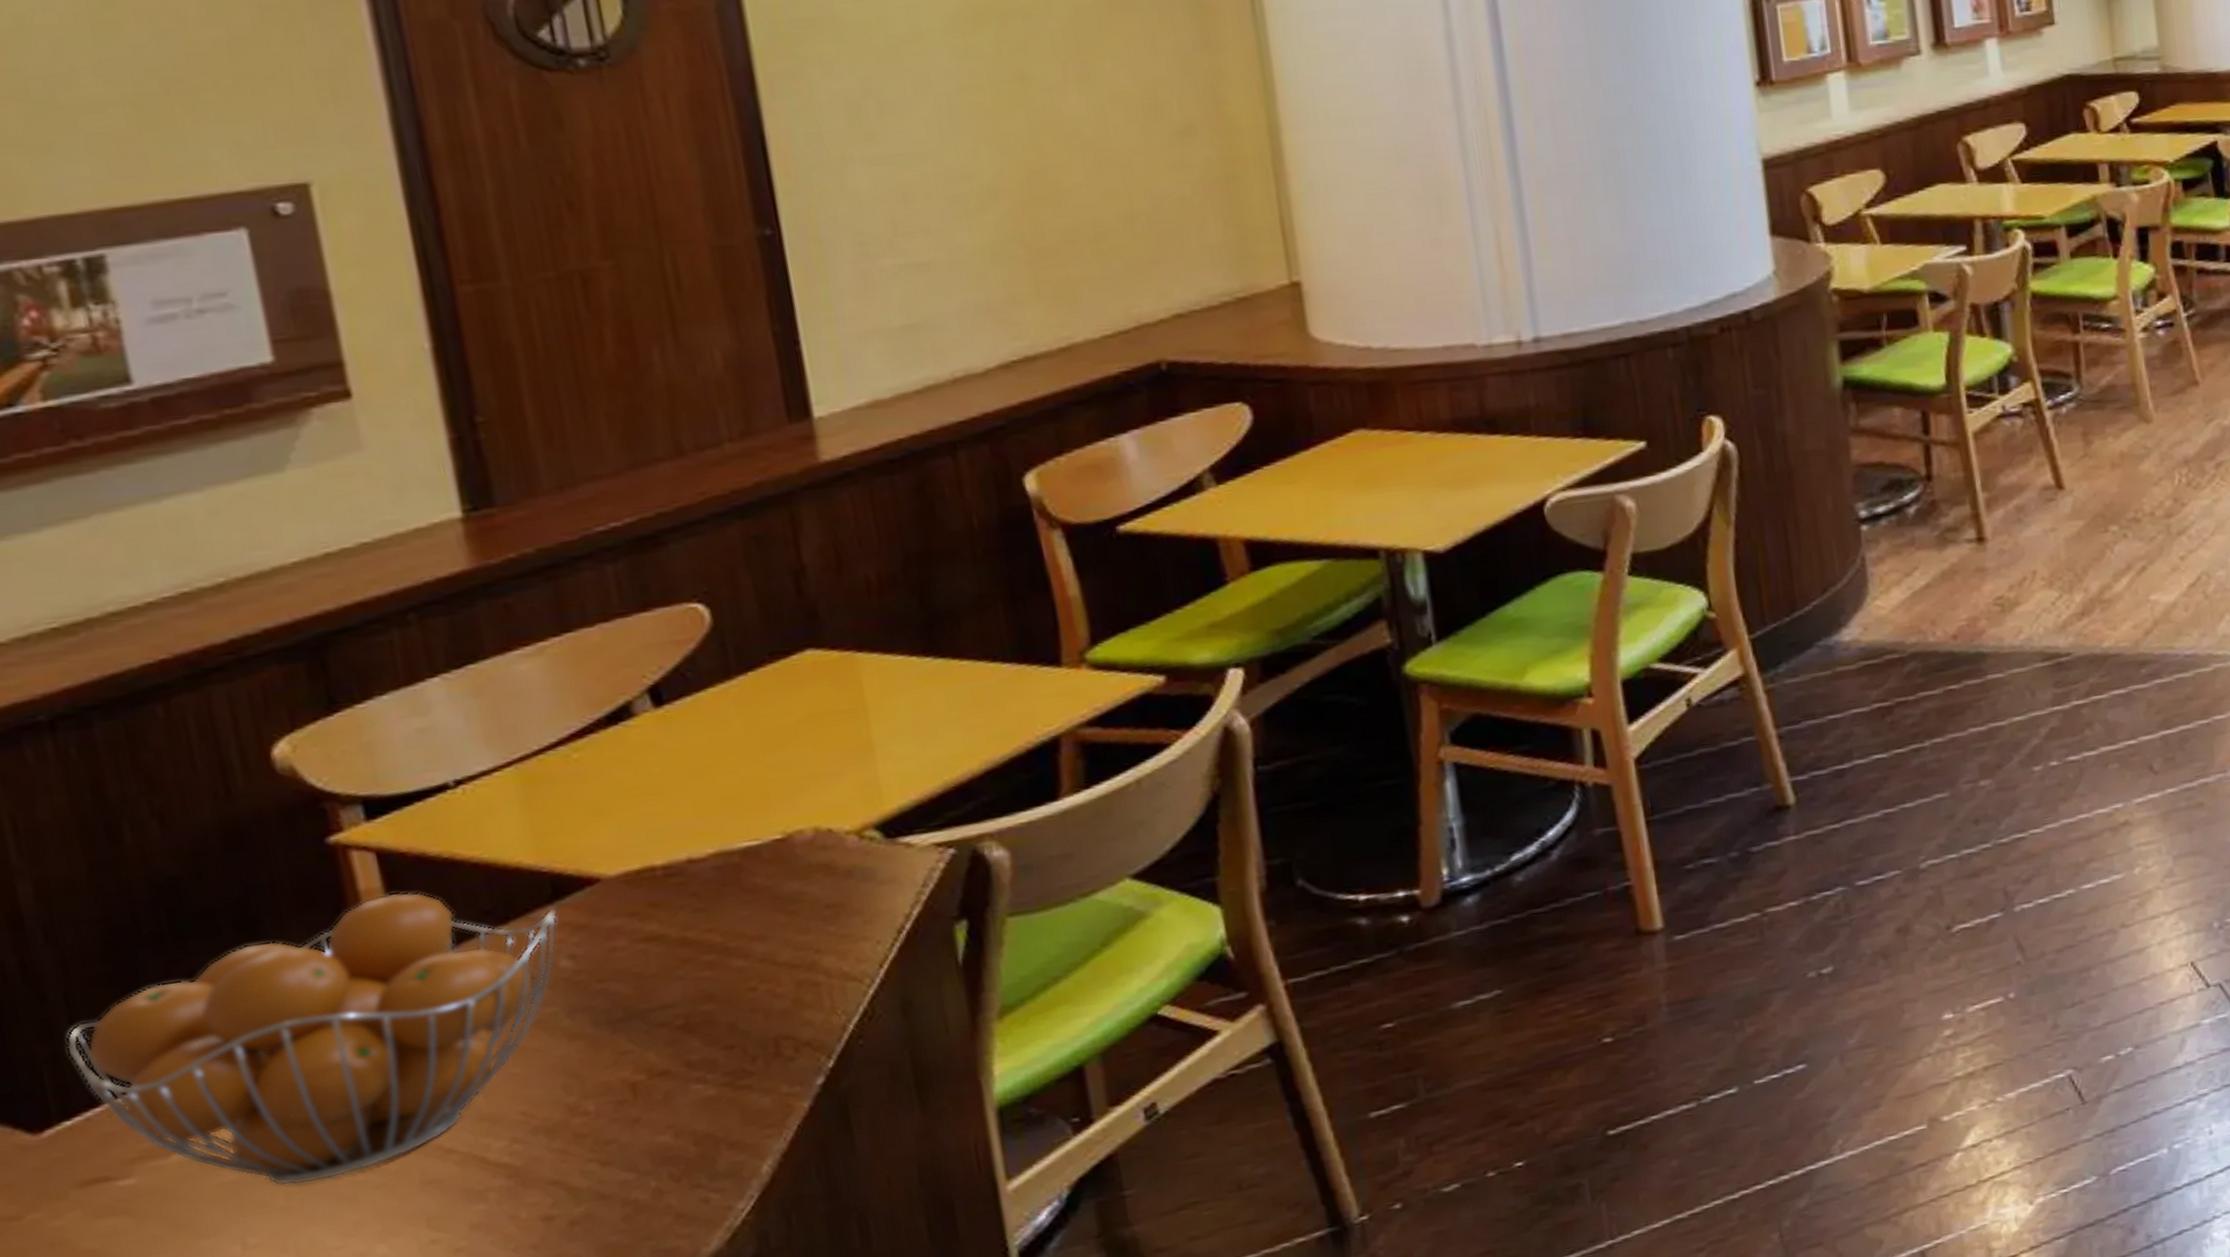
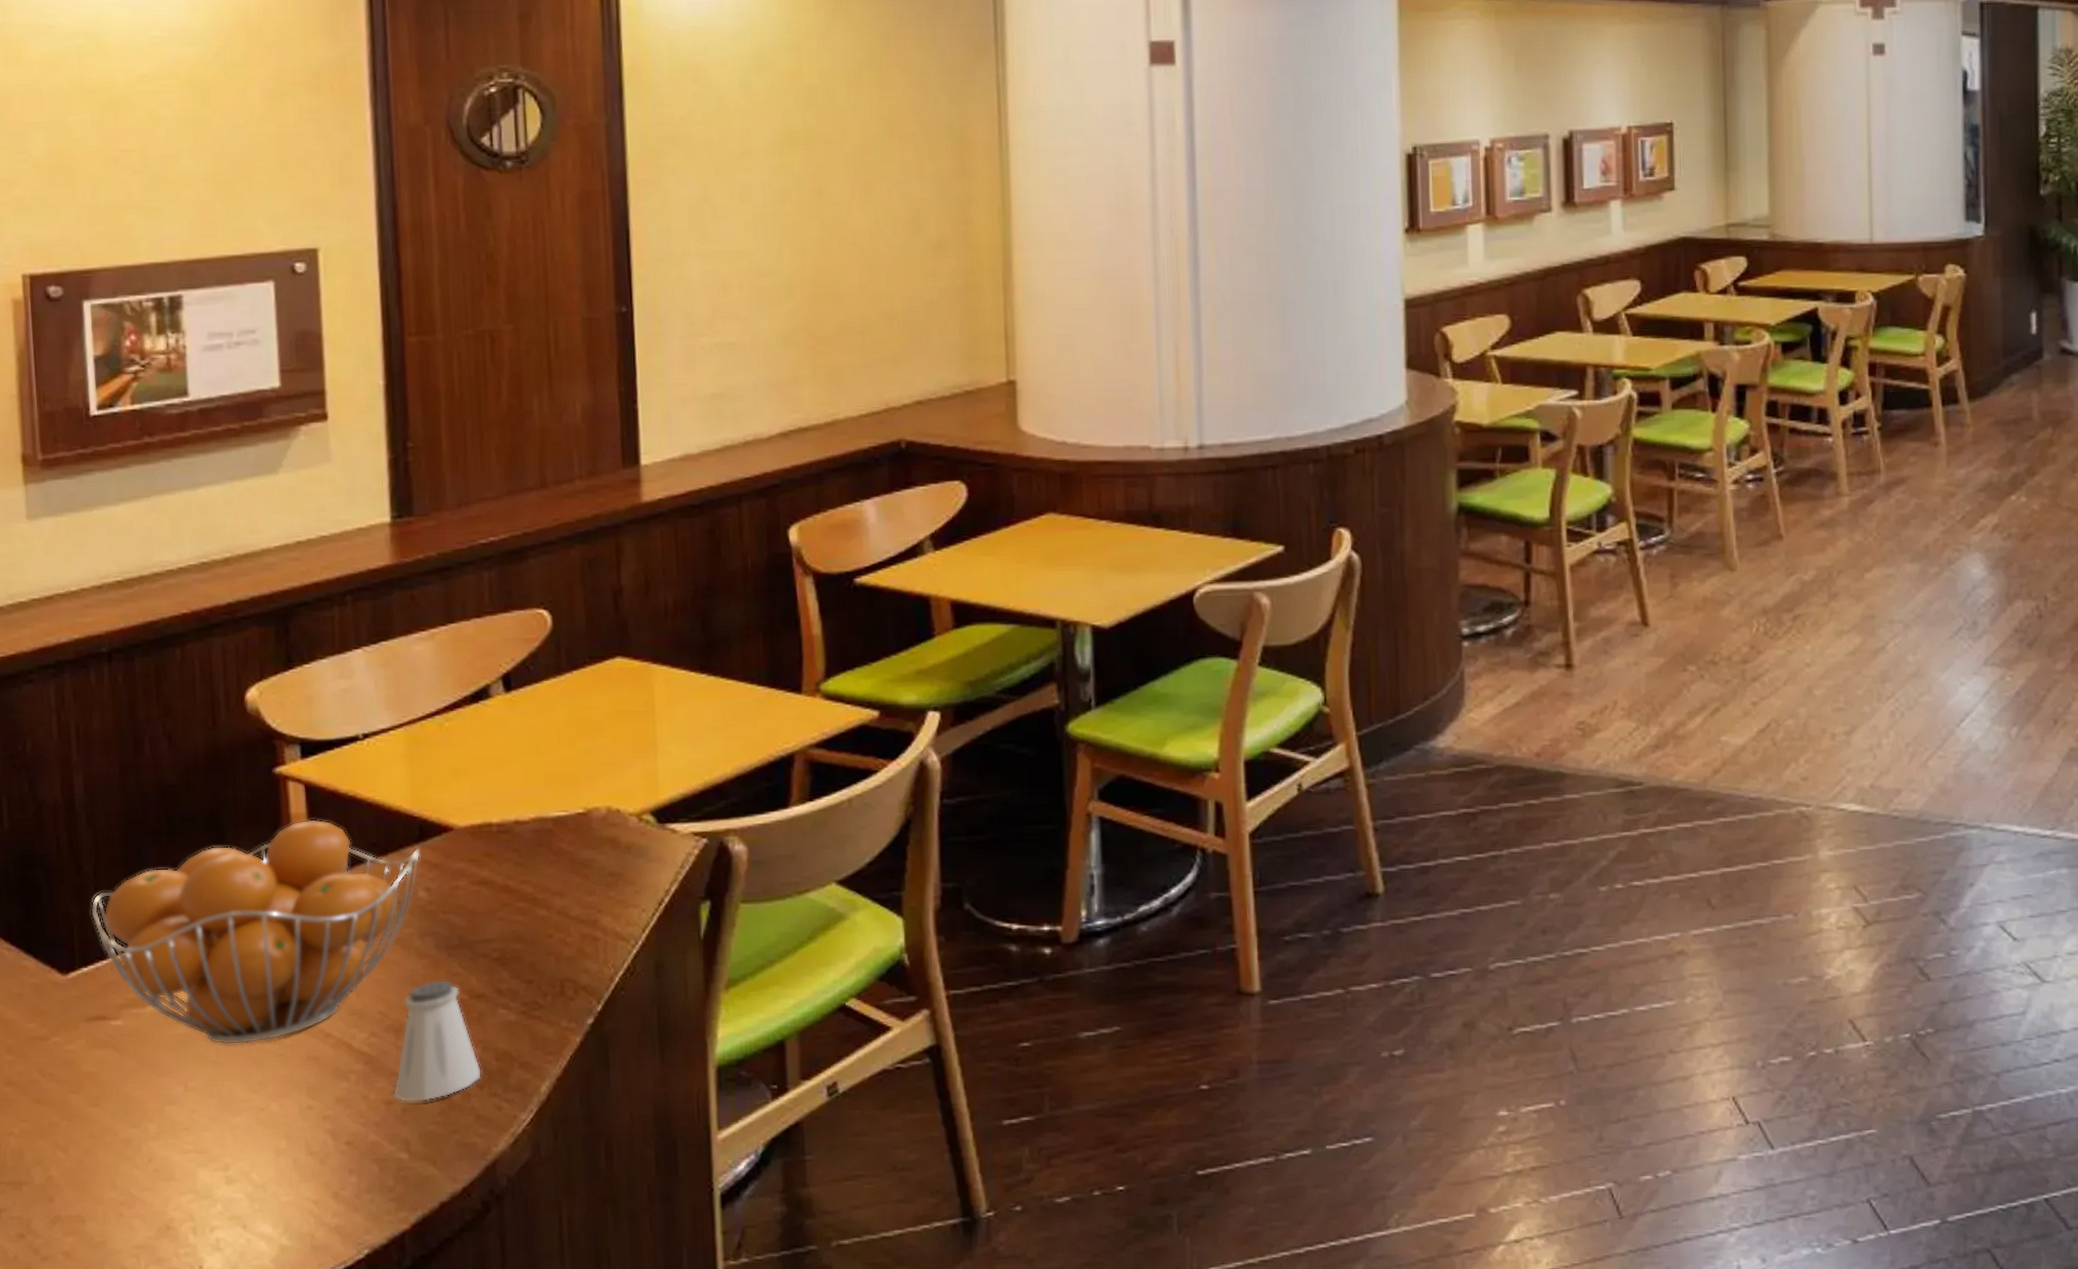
saltshaker: none [553,1060,678,1215] -> present [394,979,482,1103]

